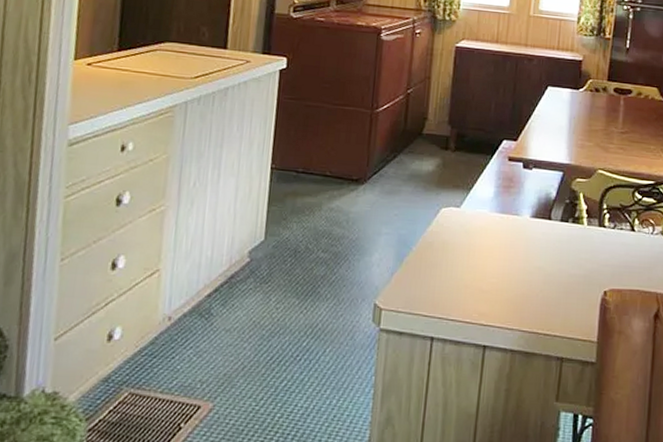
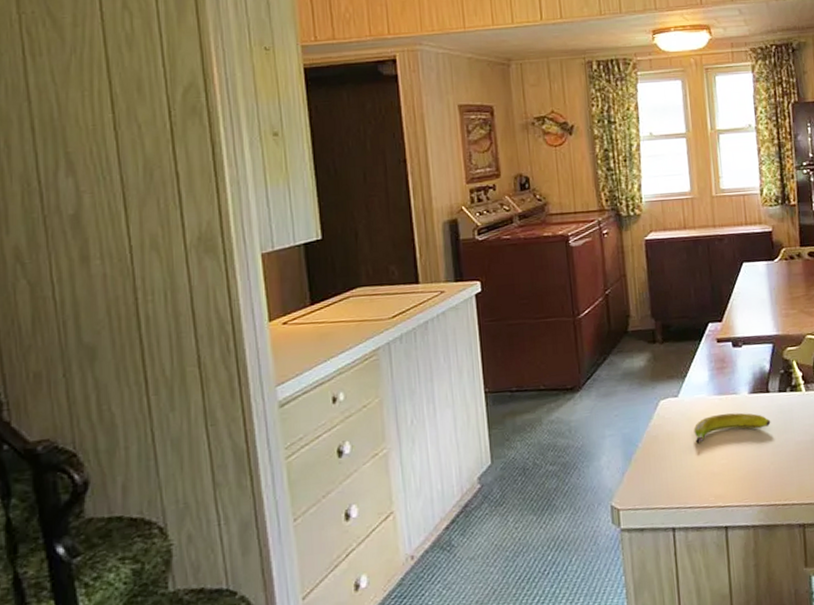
banana: none [469,232,548,257] -> present [694,412,771,443]

